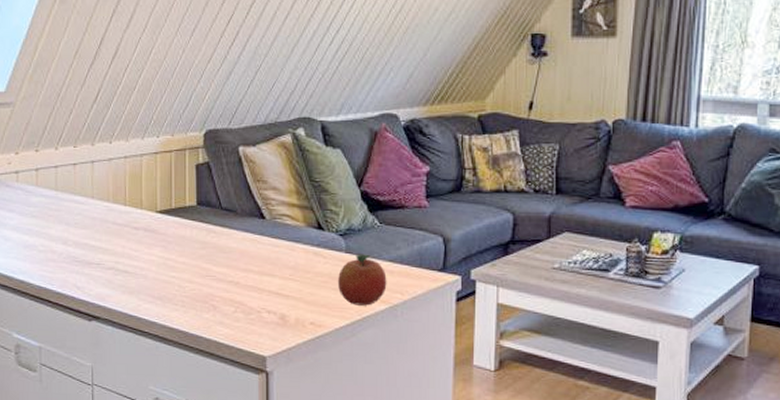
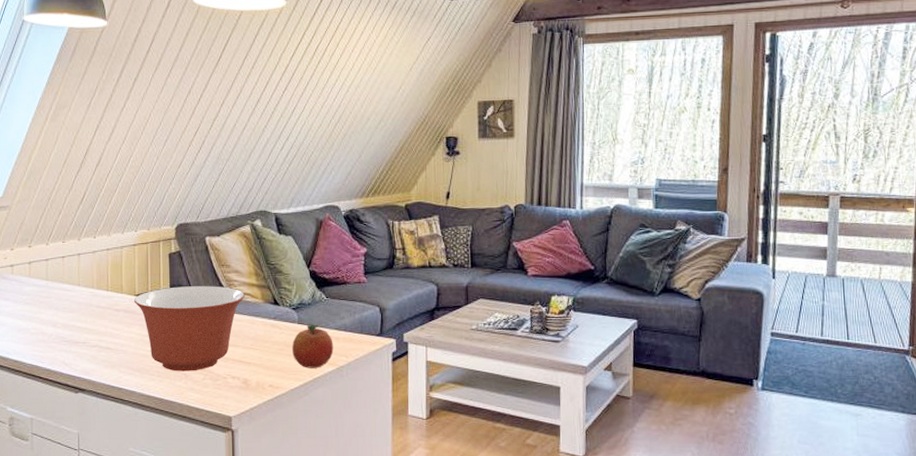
mixing bowl: none [156,203,283,303] -> present [134,286,245,372]

